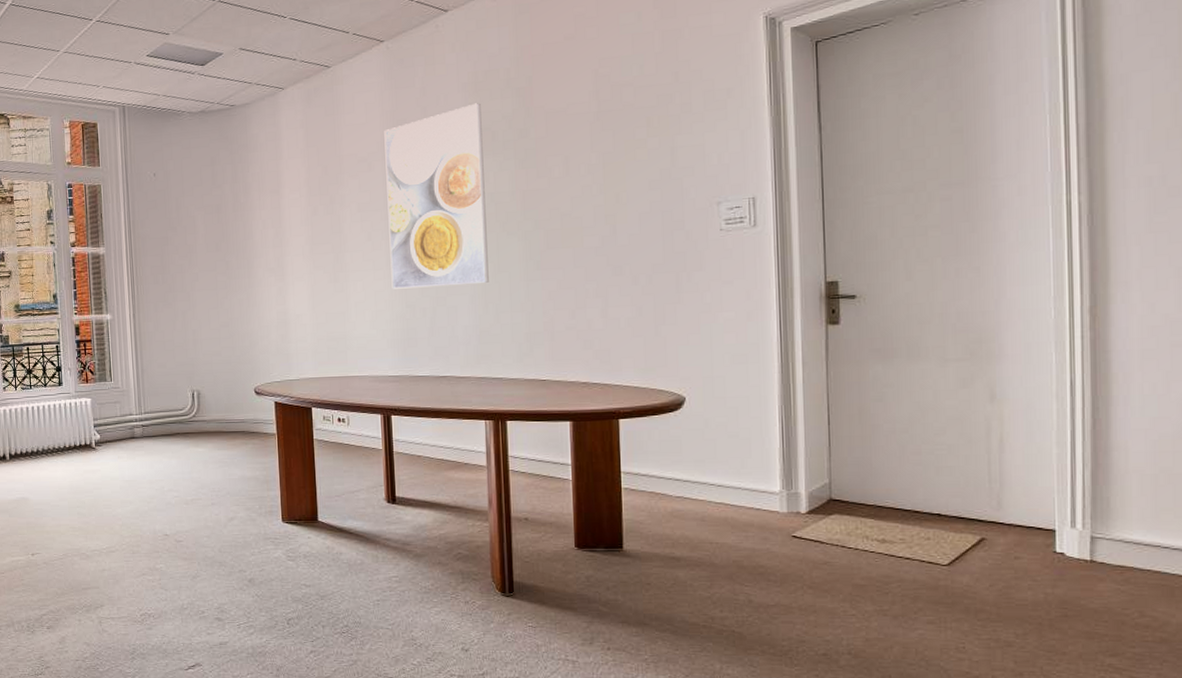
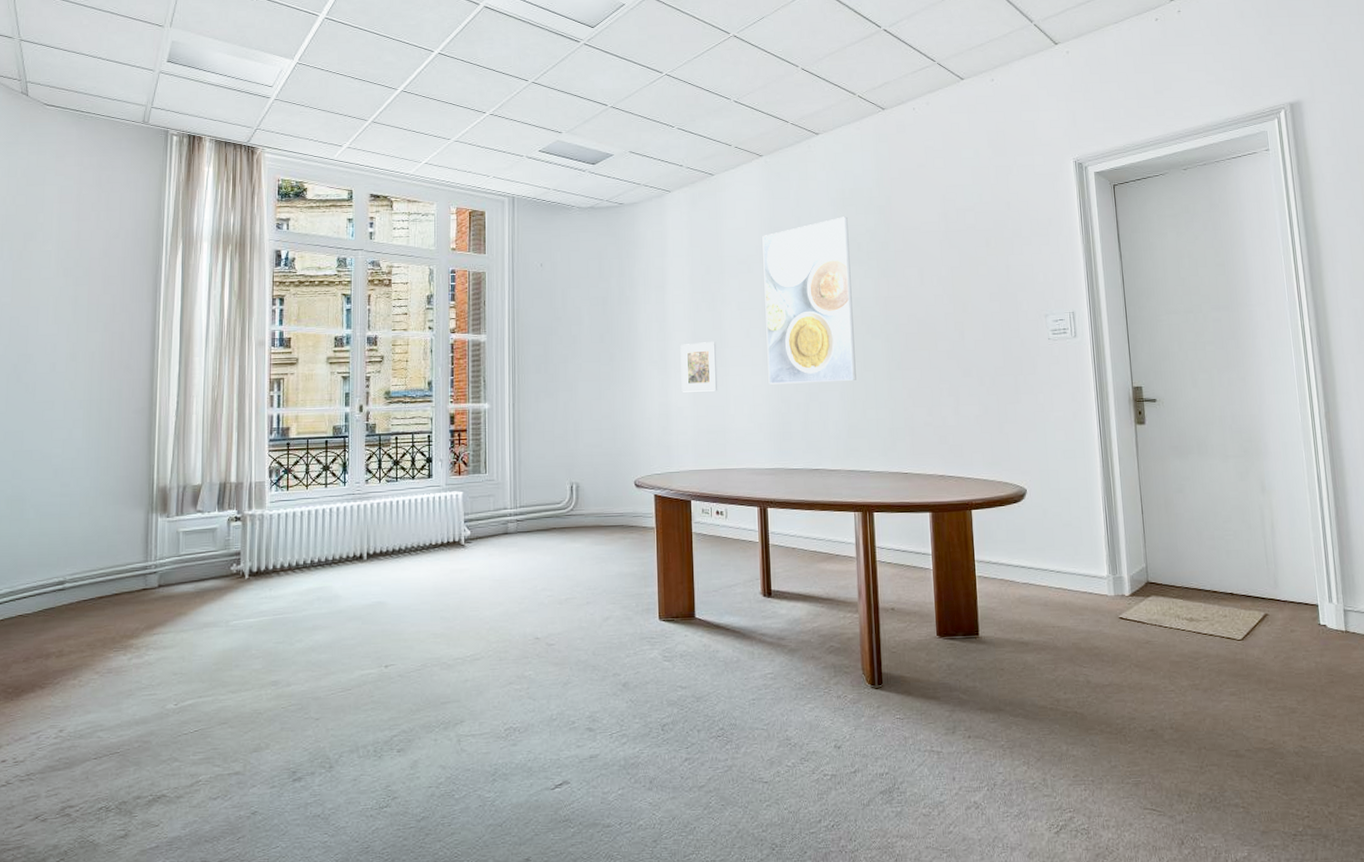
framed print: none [297,246,338,300] -> present [680,342,718,392]

